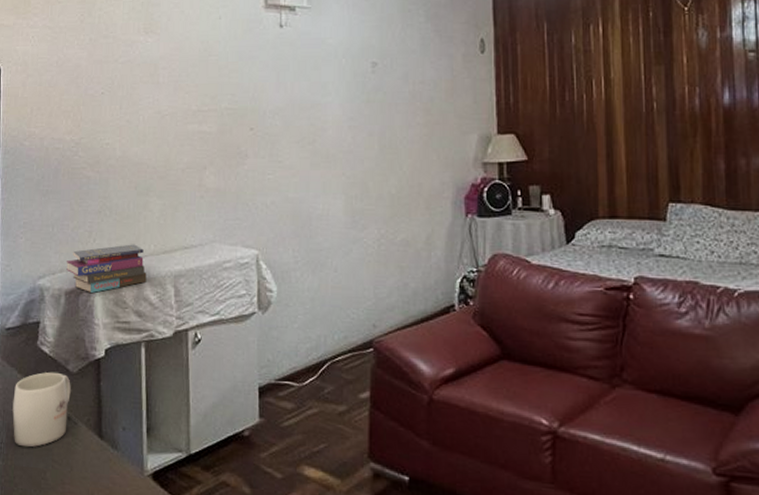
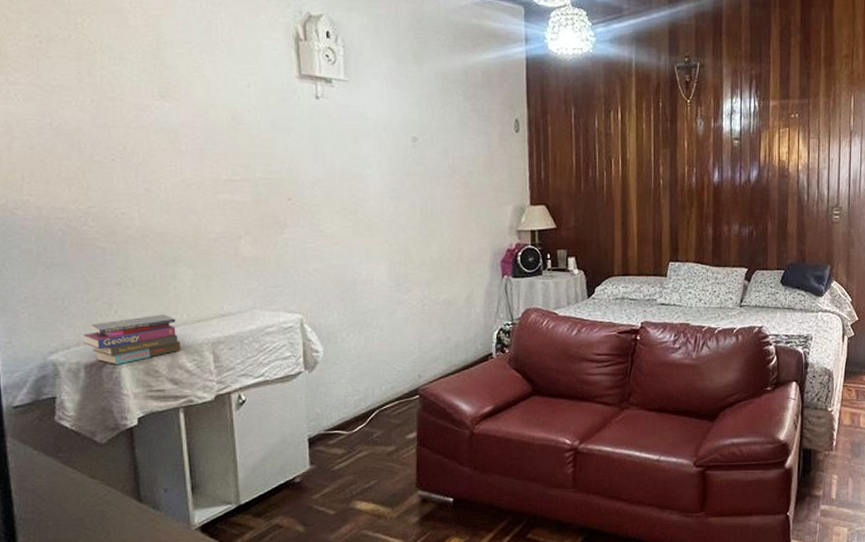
mug: present [12,371,71,448] -> none [30,444,101,521]

